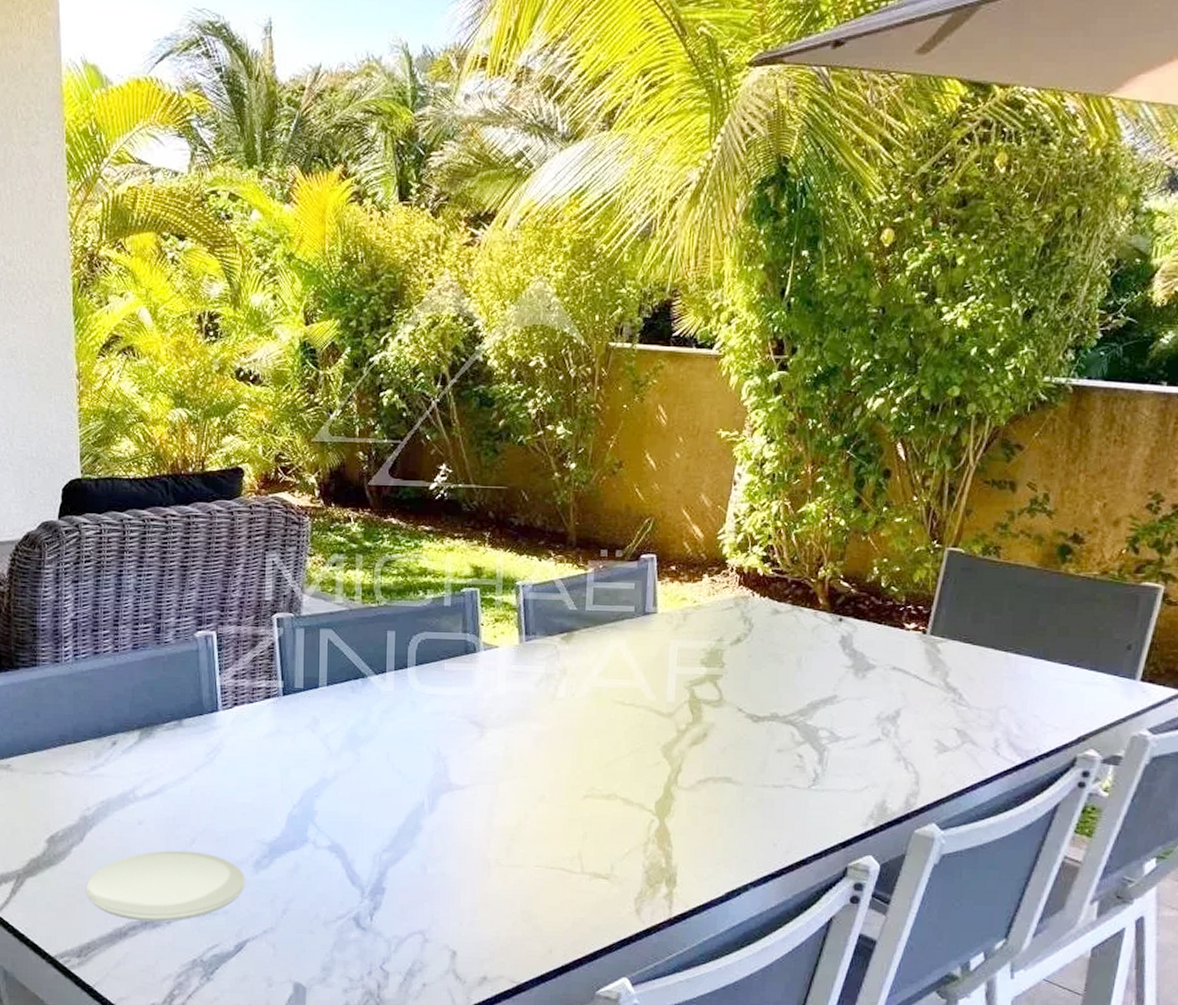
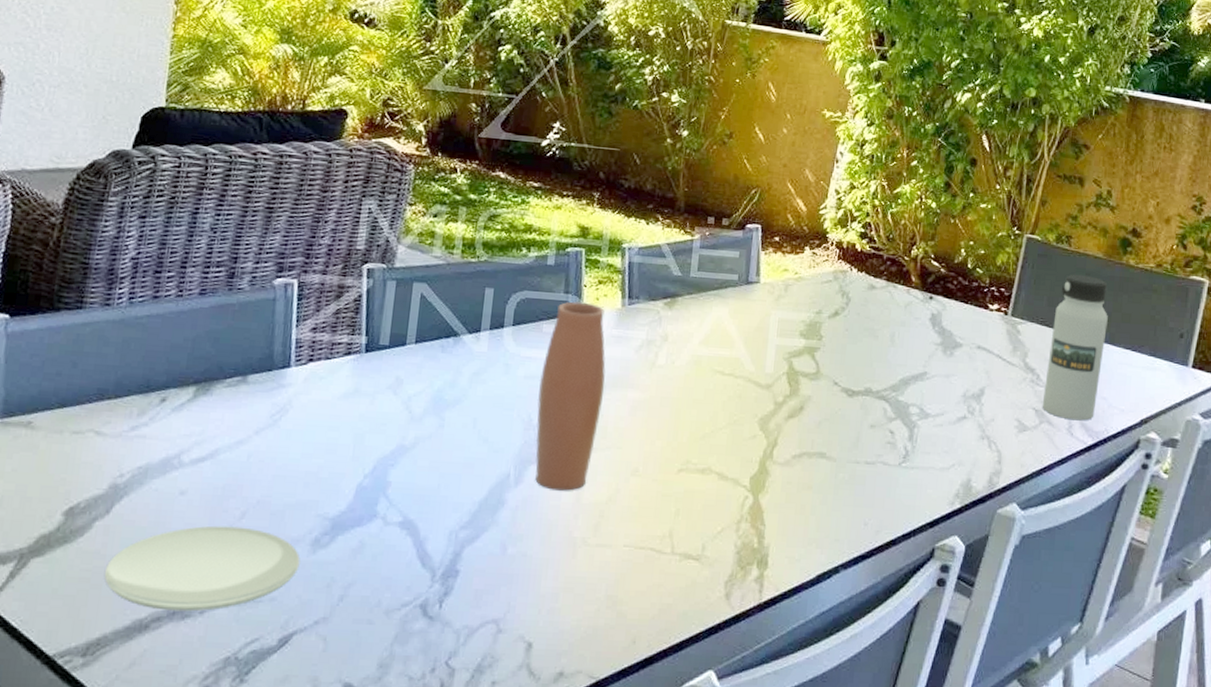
vase: none [444,640,508,817] -> present [535,301,606,491]
water bottle: none [964,587,1042,740] -> present [1042,274,1108,421]

